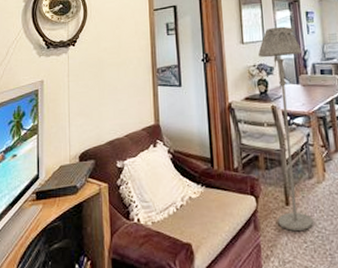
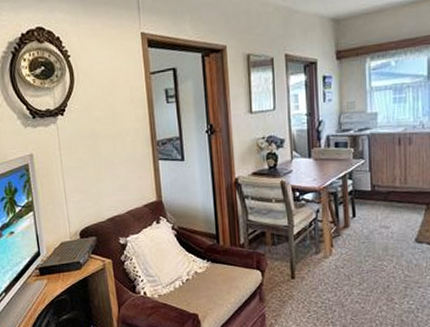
floor lamp: present [258,26,314,231] -> none [268,93,318,302]

